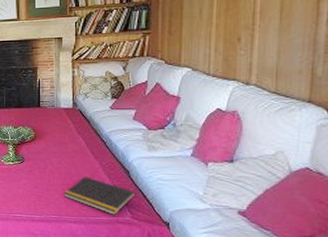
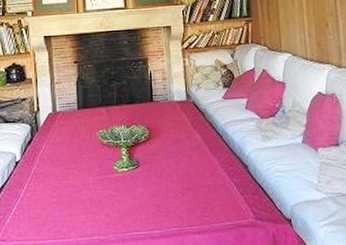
notepad: present [64,176,136,215] -> none [184,176,257,218]

